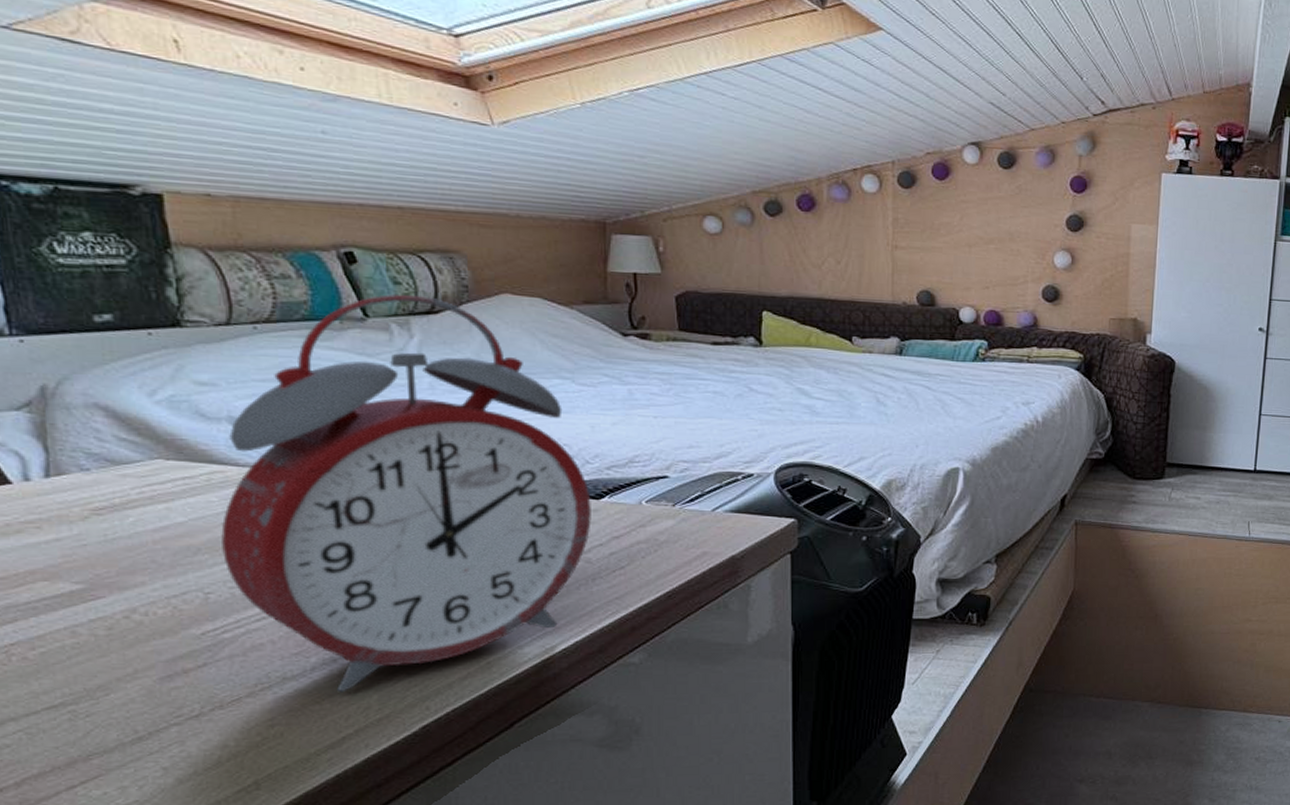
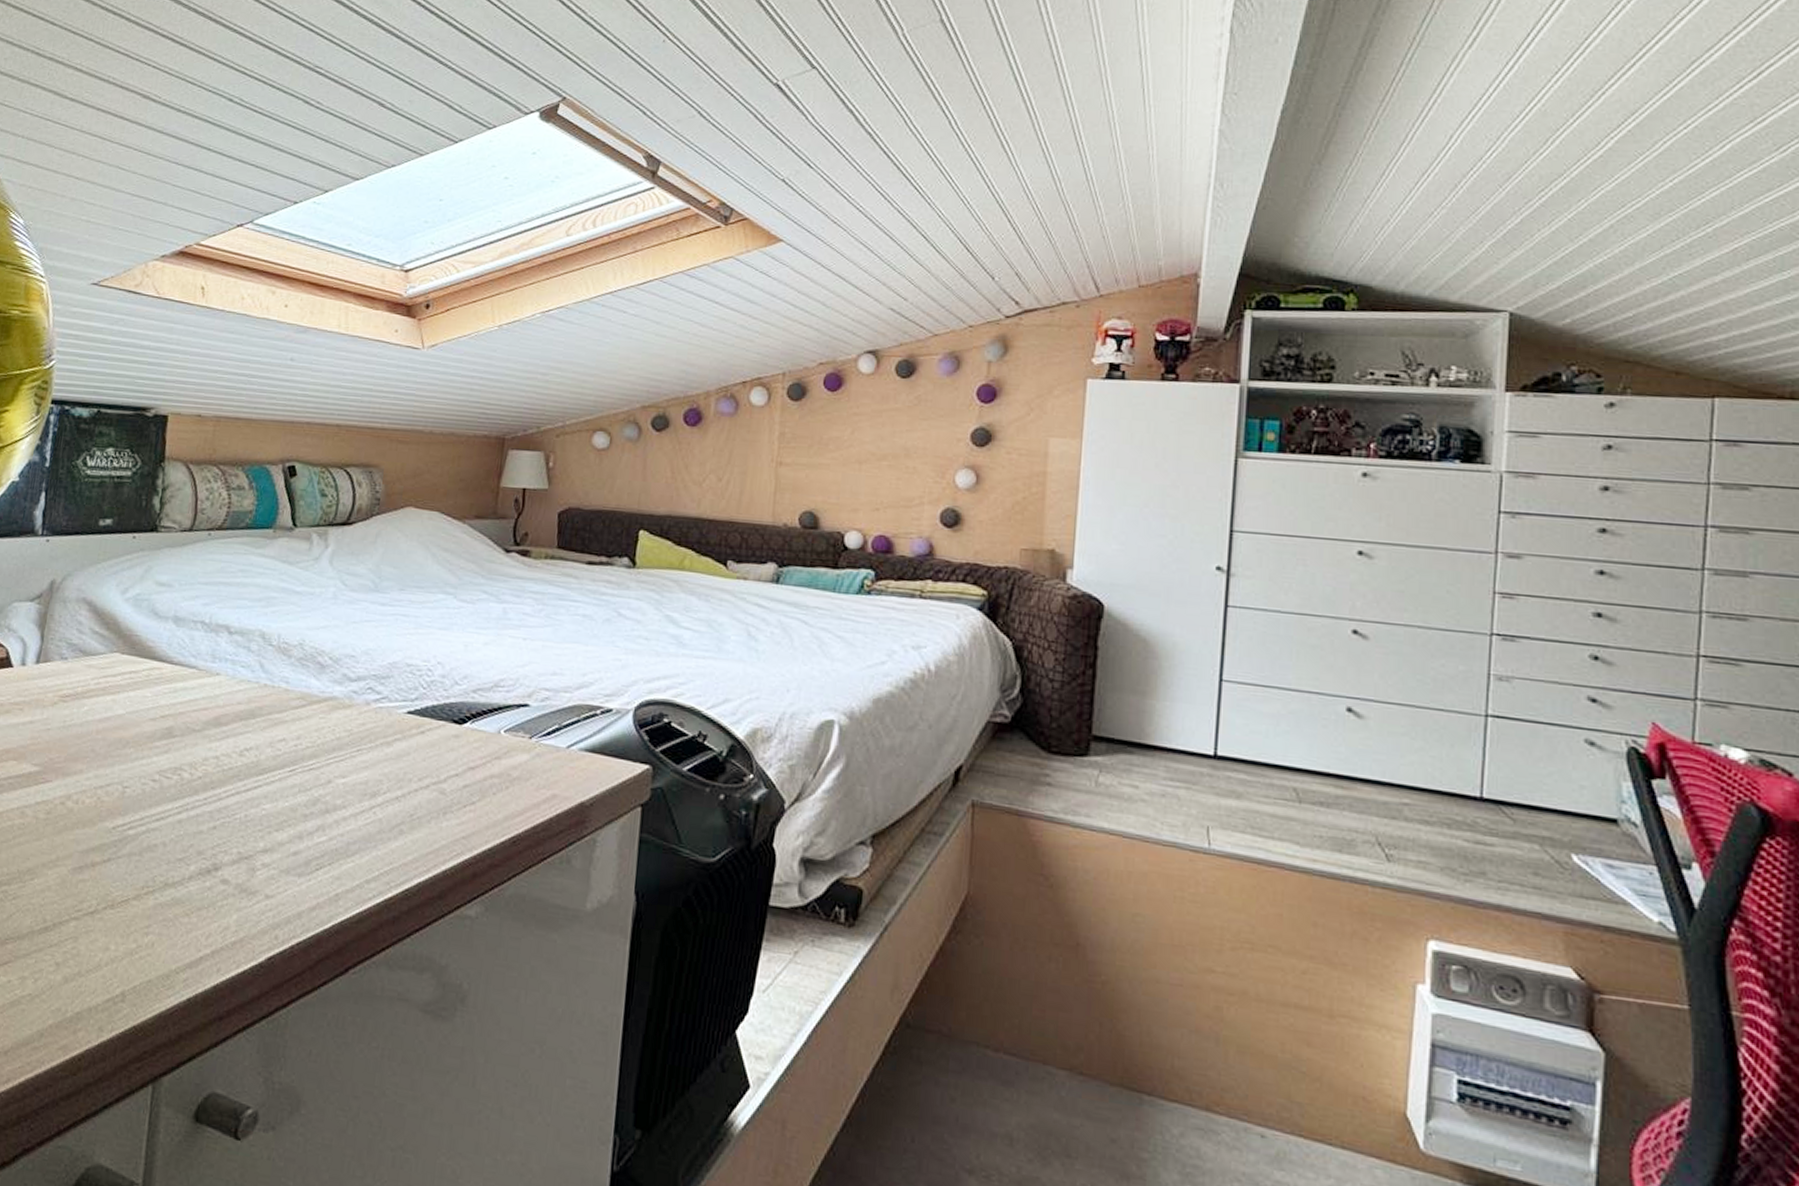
alarm clock: present [221,294,591,693] -> none [144,506,454,908]

